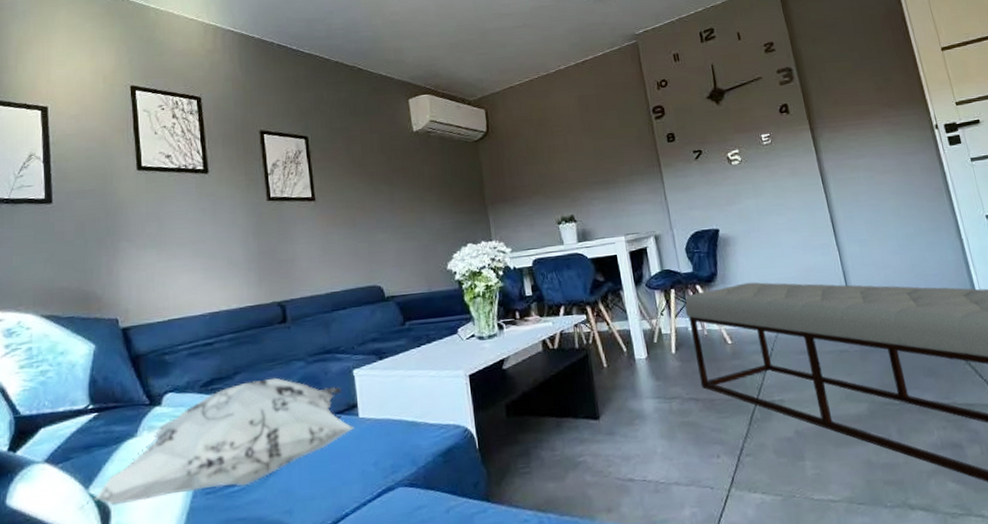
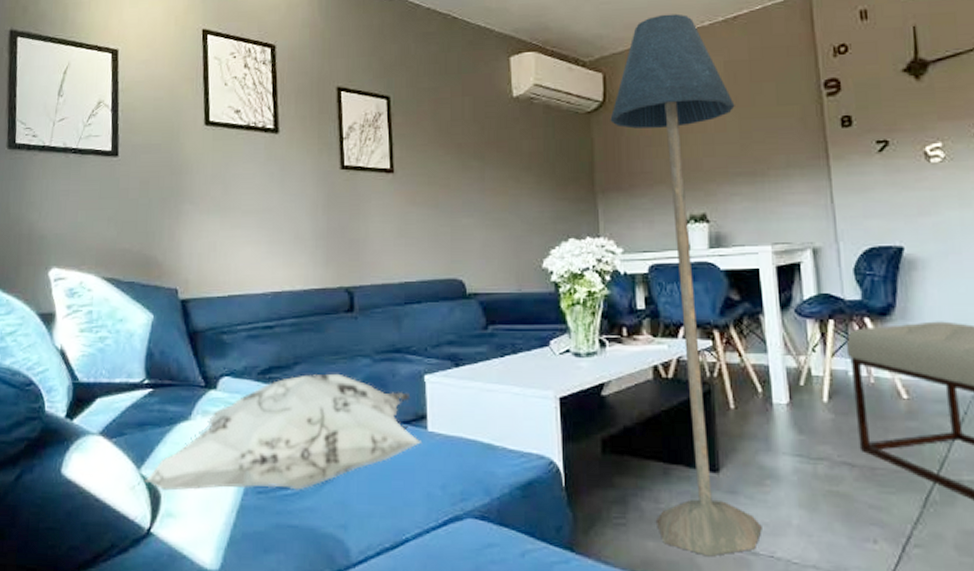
floor lamp: none [493,60,636,489] -> present [610,13,762,557]

